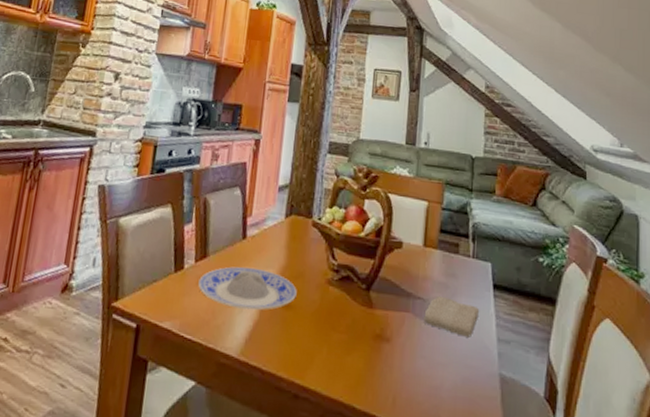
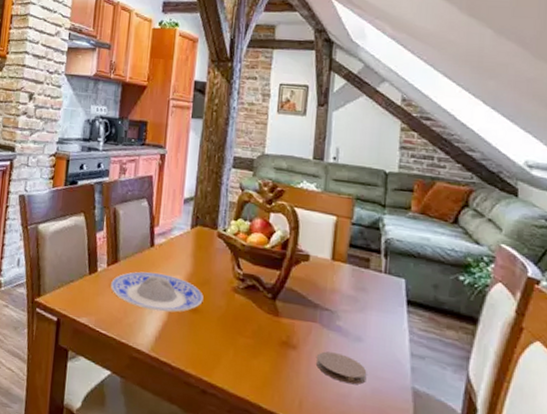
coaster: none [410,342,458,376] -> present [316,351,367,385]
washcloth: present [423,295,480,338] -> none [331,308,392,351]

